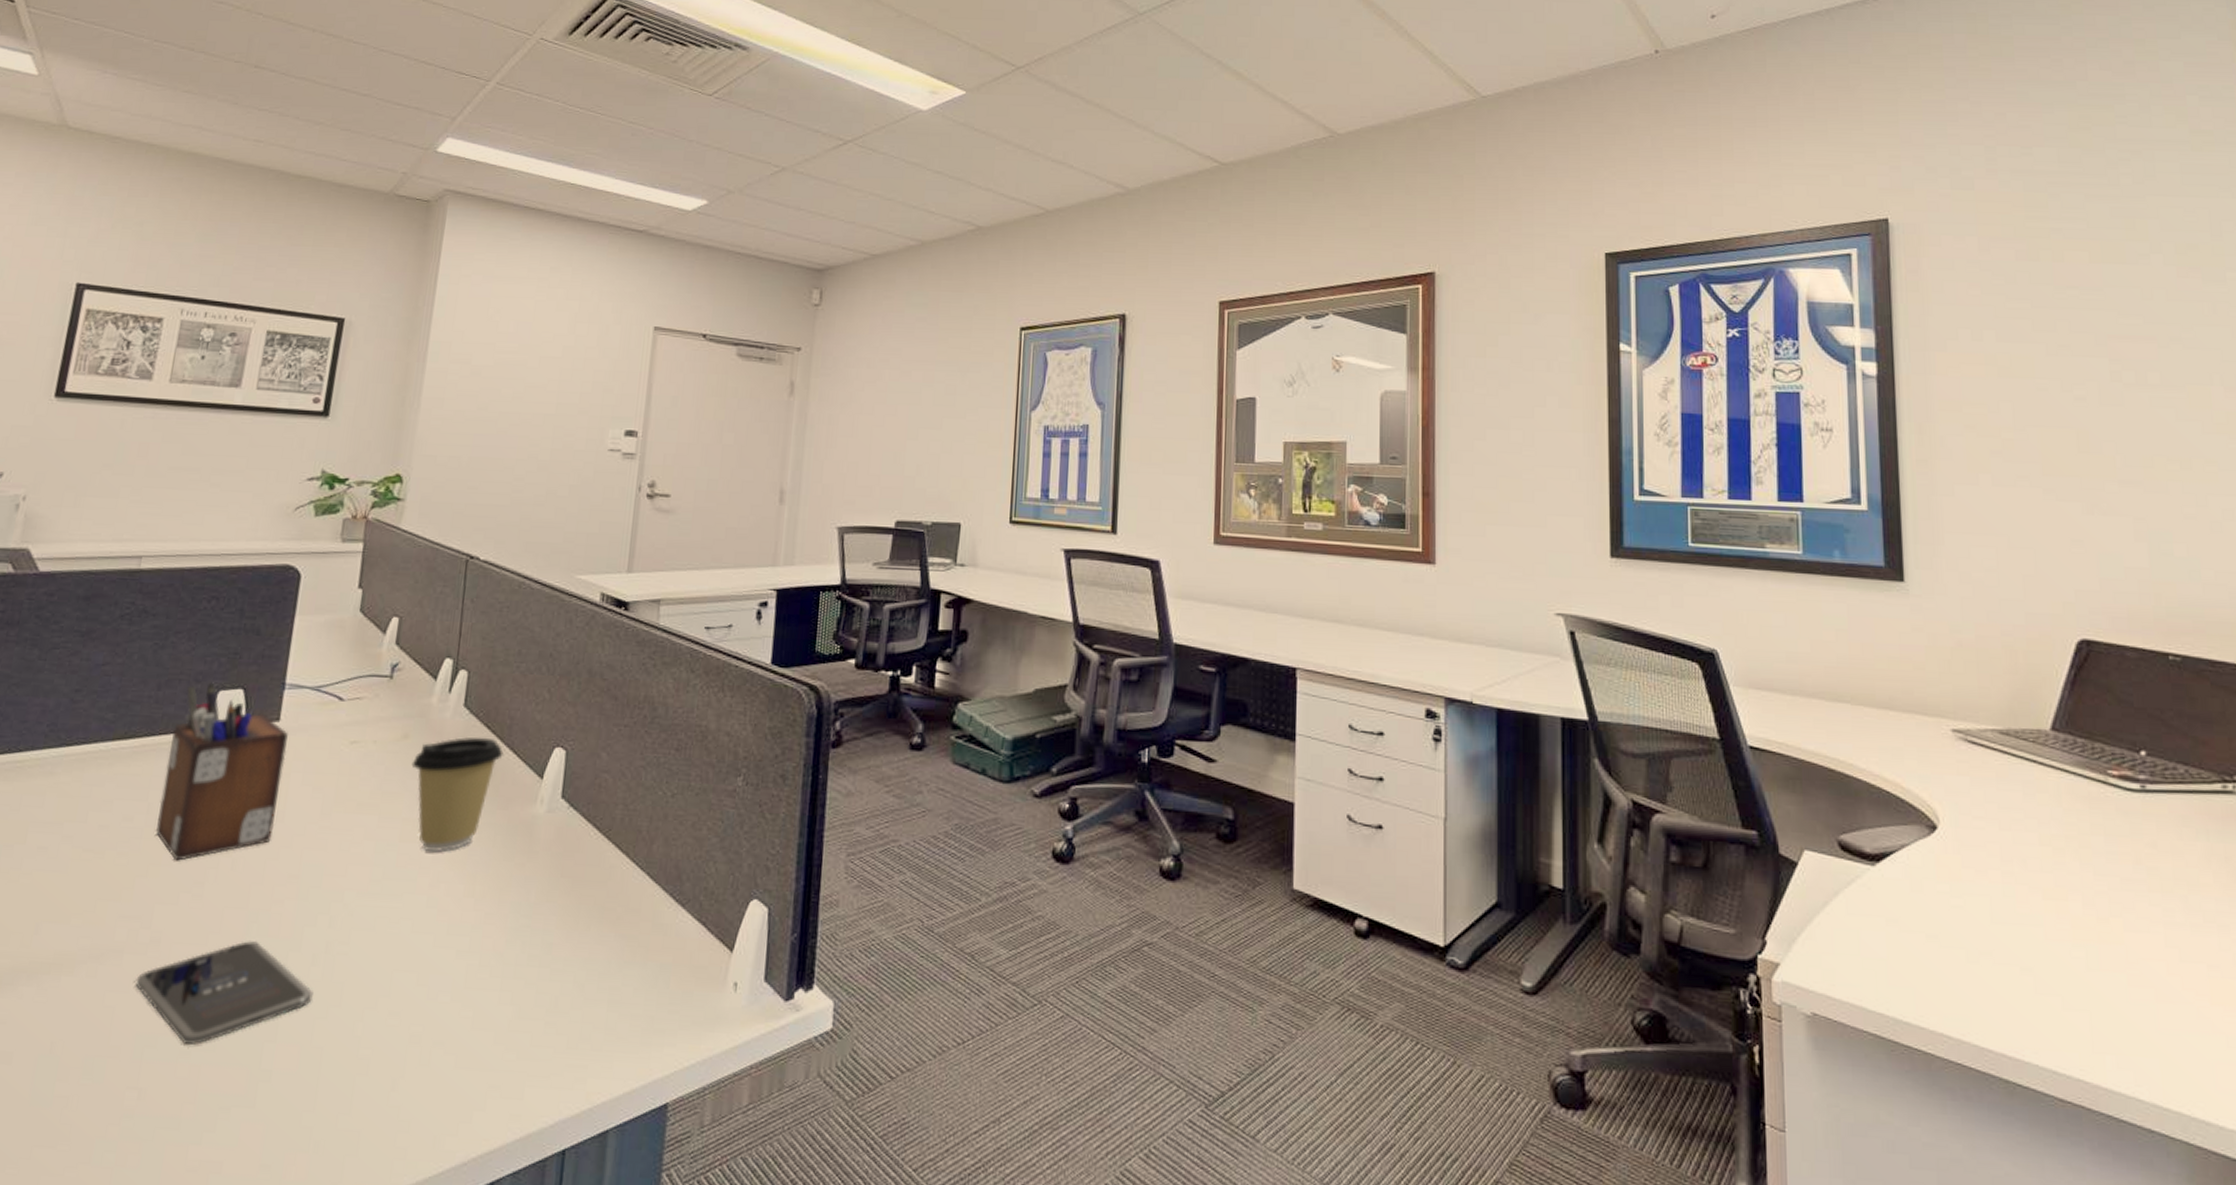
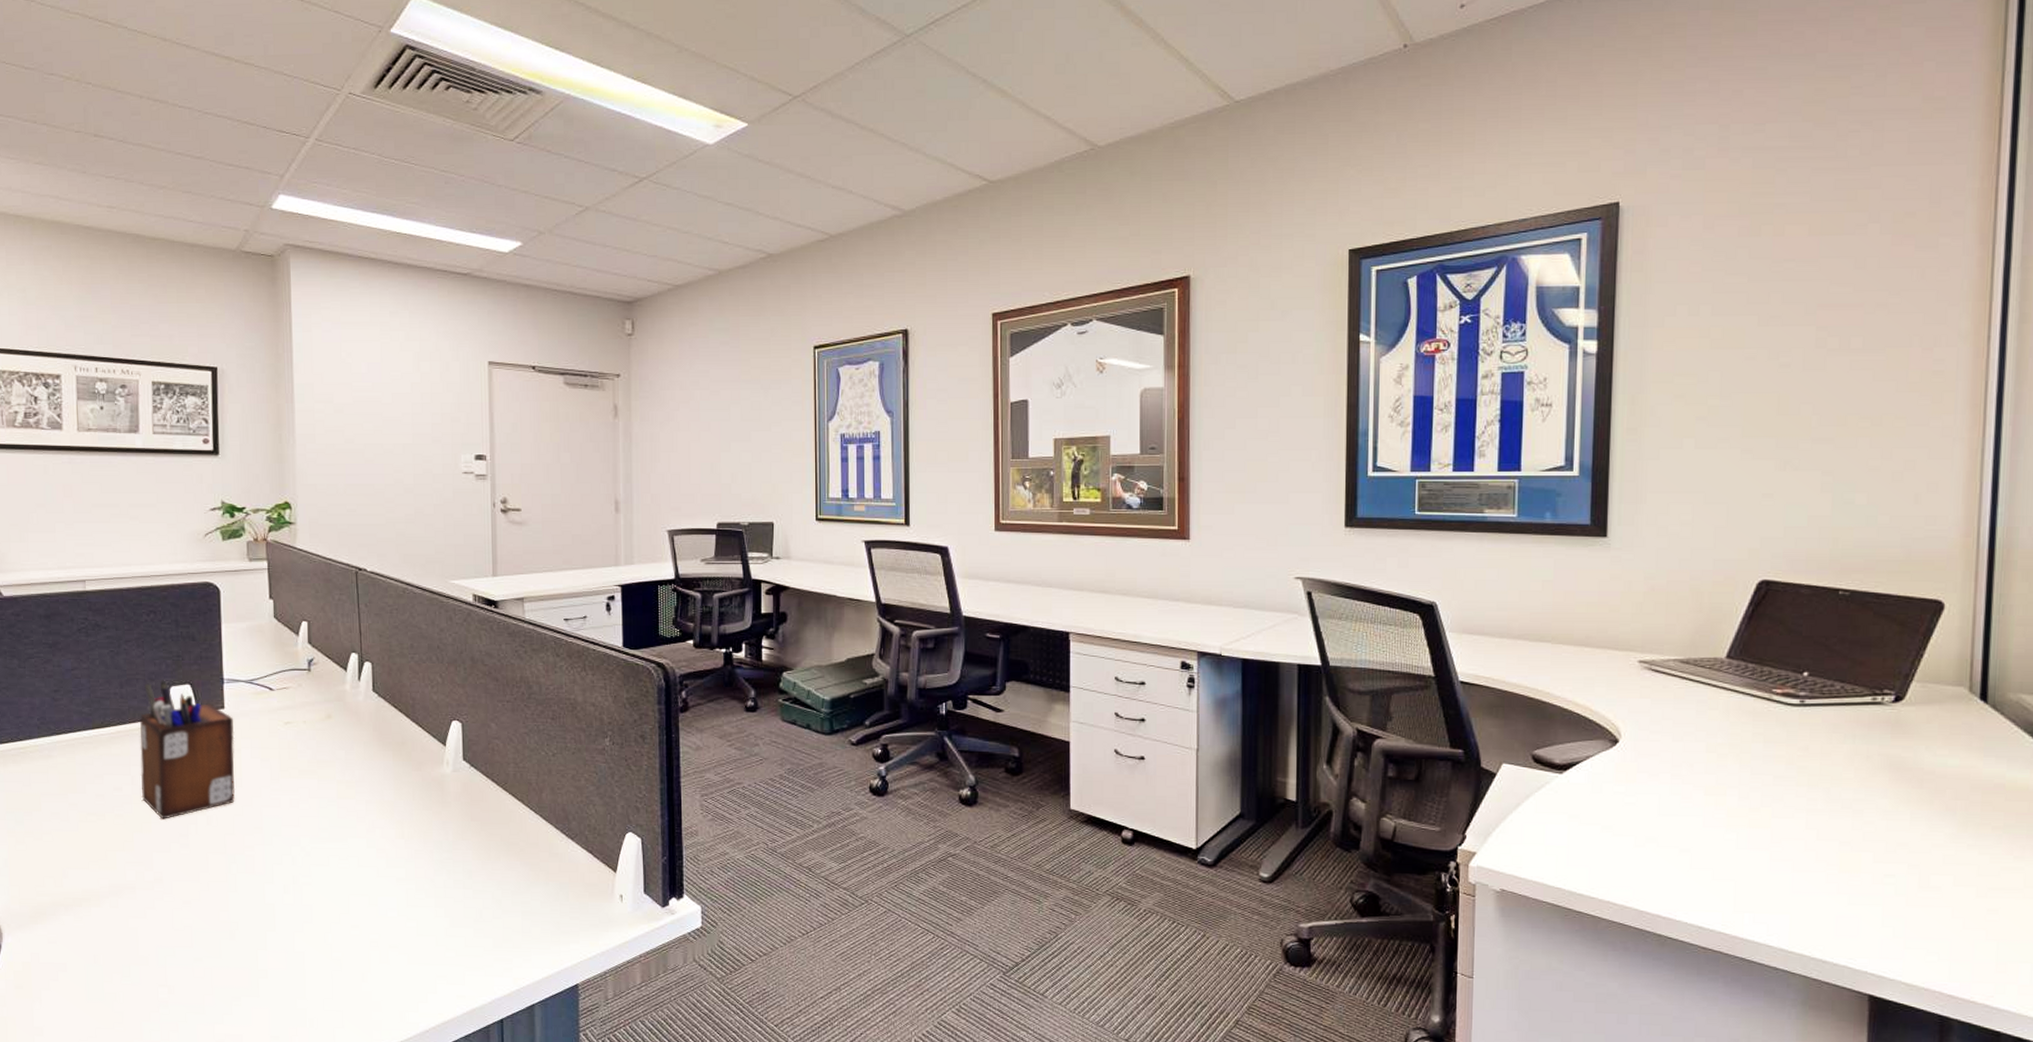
smartphone: present [135,940,313,1045] -> none [149,876,289,954]
coffee cup: present [411,737,504,853] -> none [337,715,411,806]

